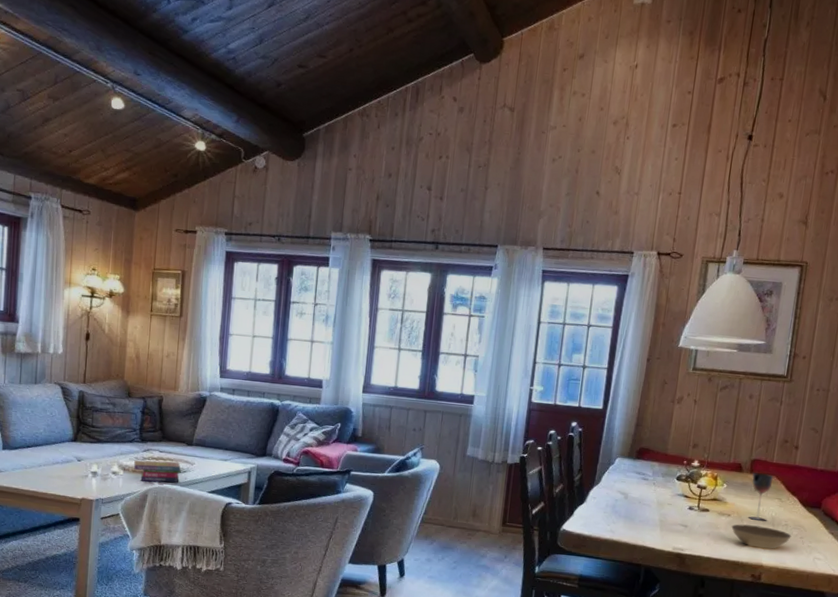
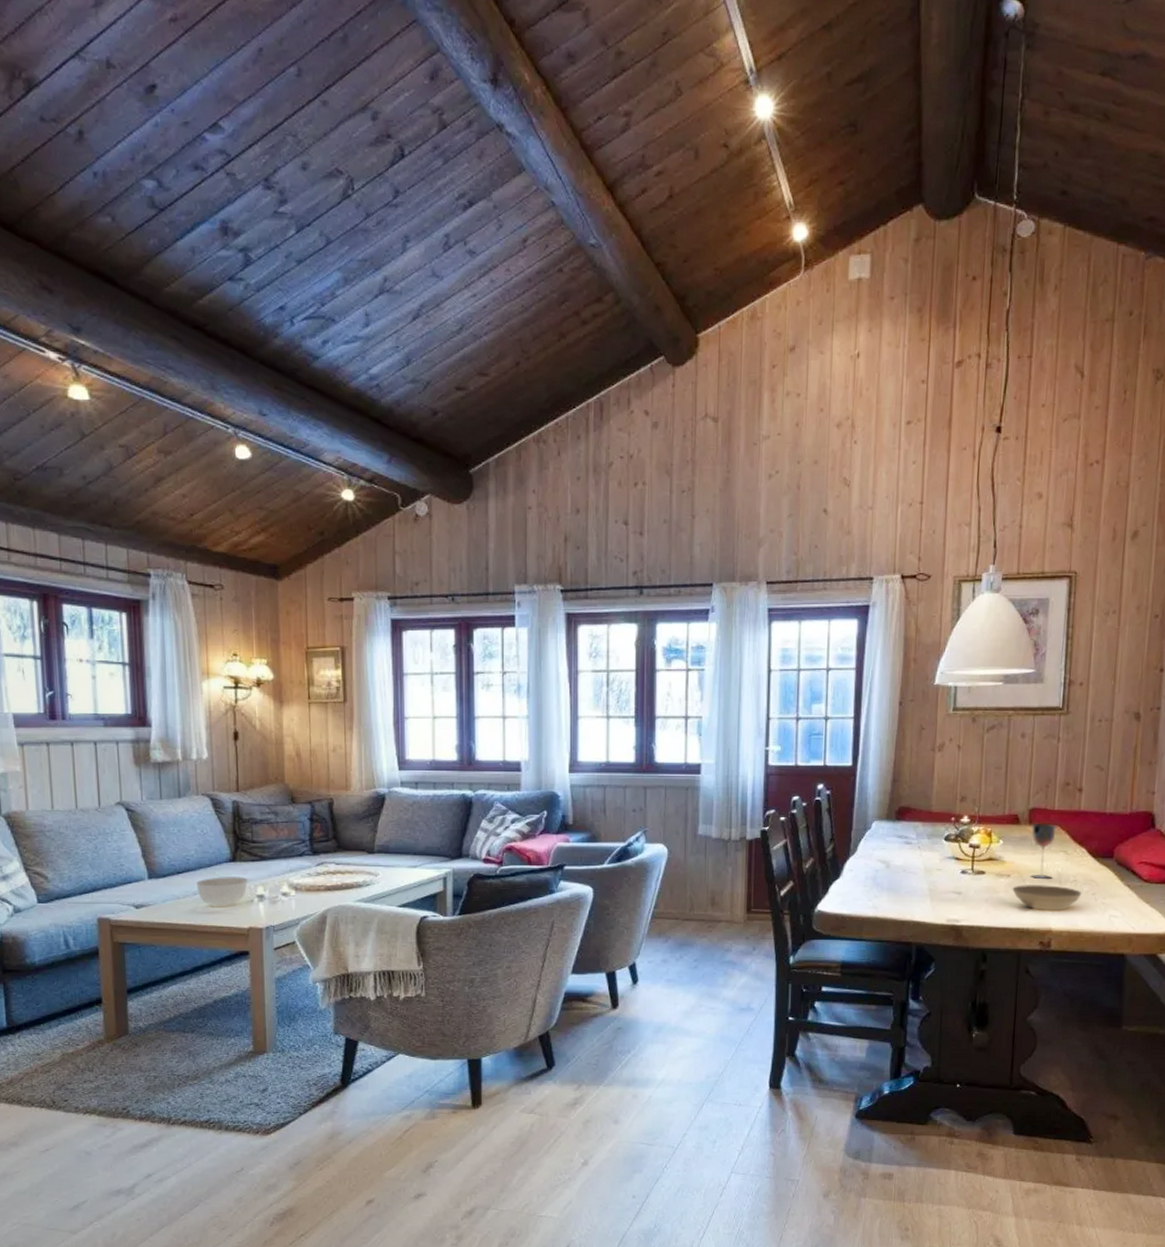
bowl: none [42,453,85,480] -> present [196,877,248,908]
books: present [134,460,181,484] -> none [307,874,364,902]

